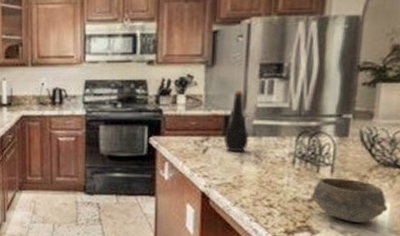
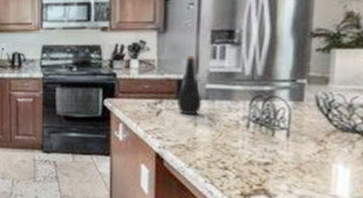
bowl: present [310,177,389,223] -> none [266,141,349,188]

